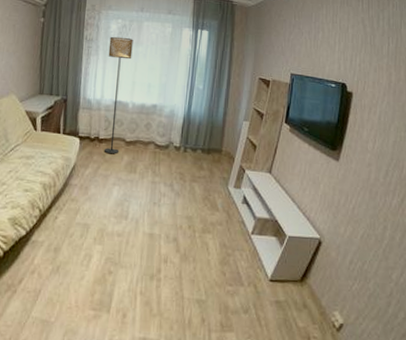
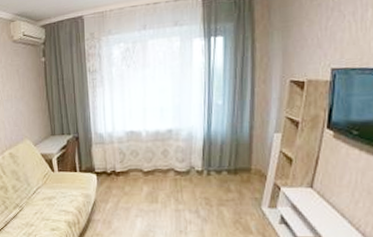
floor lamp: present [105,36,133,154] -> none [113,61,140,186]

